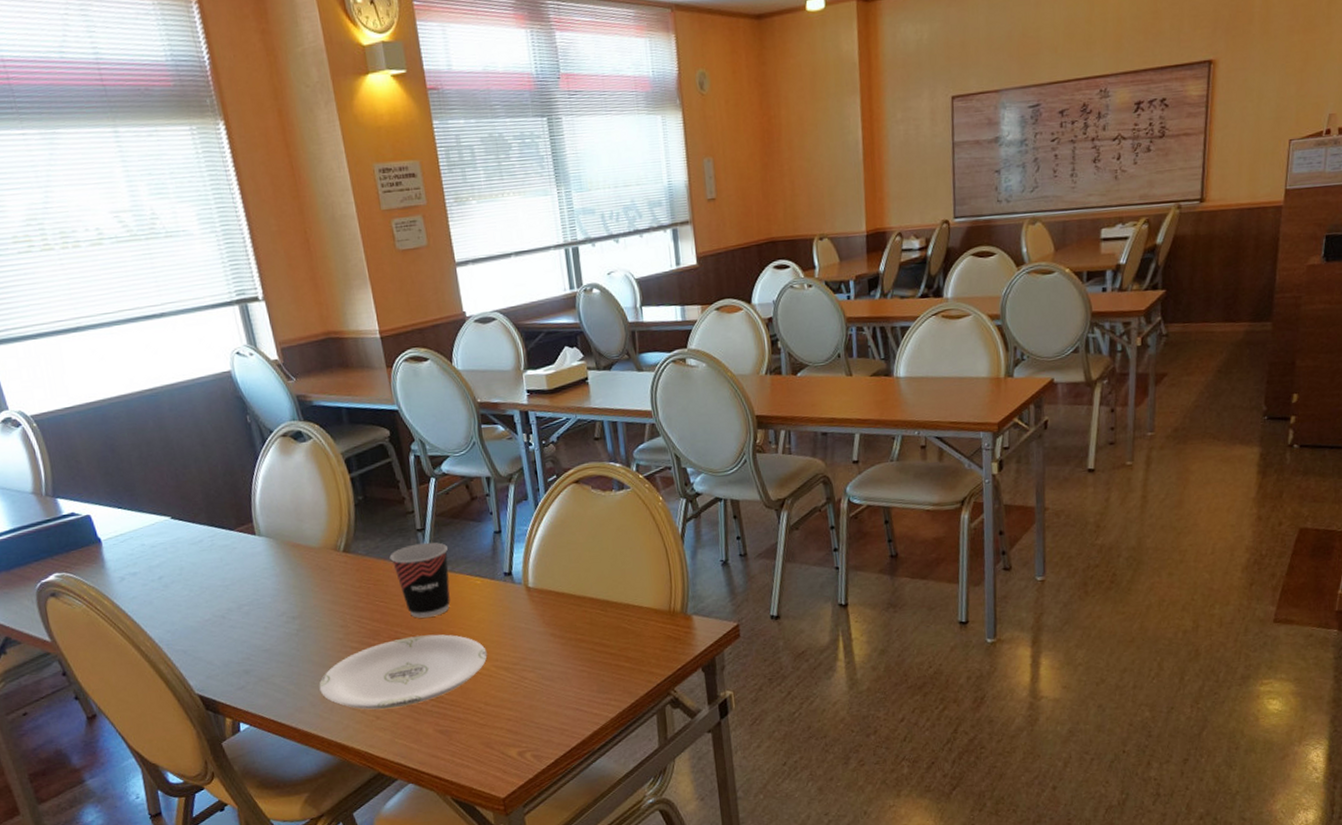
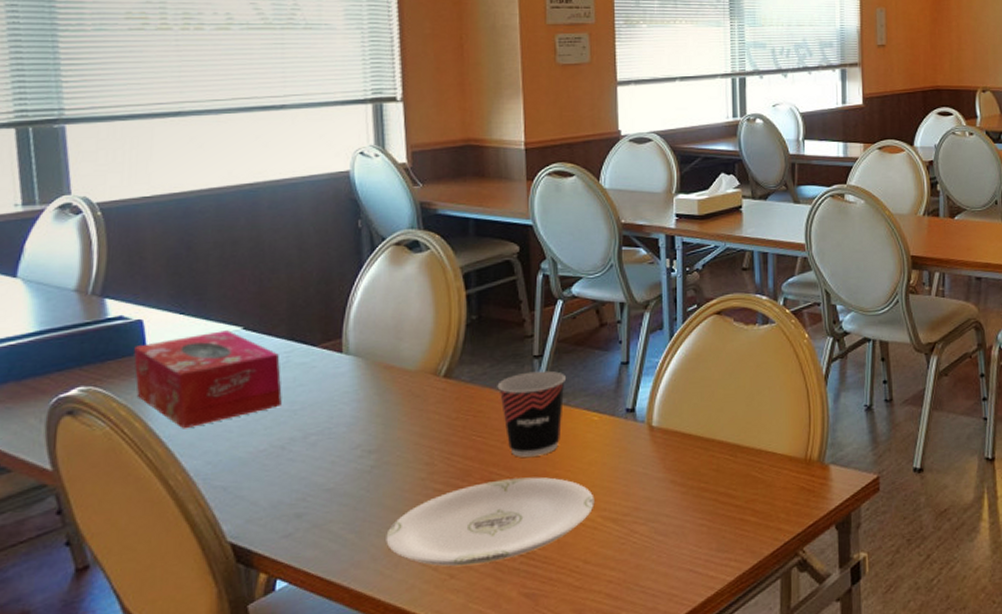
tissue box: none [89,520,215,605] -> present [134,330,282,429]

